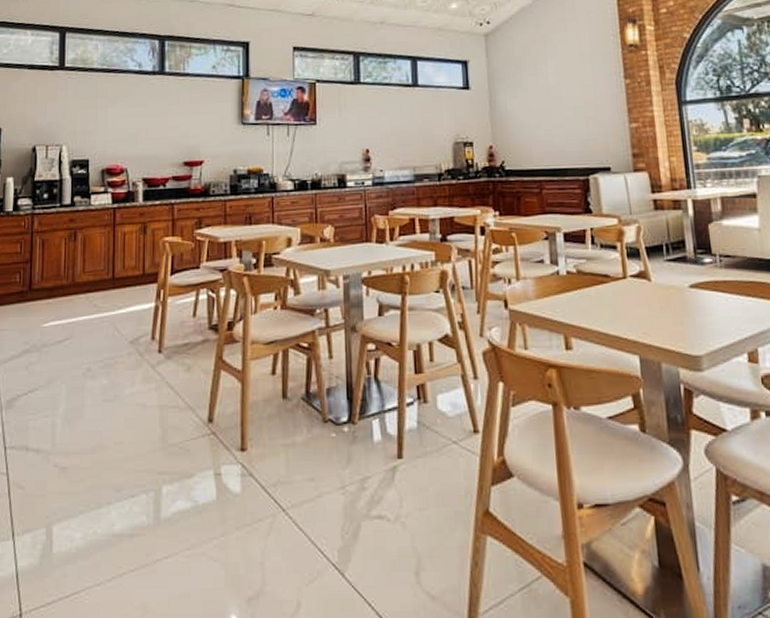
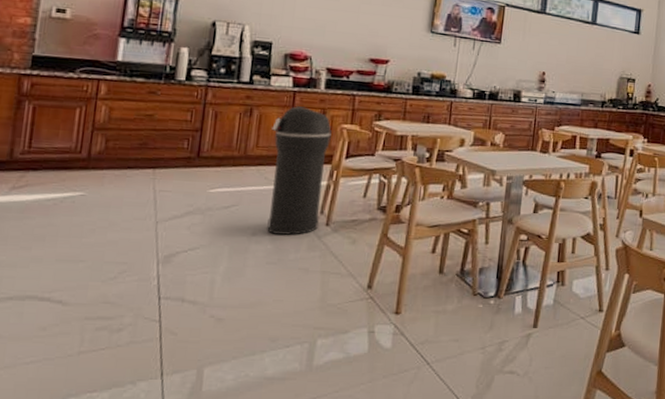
trash can: none [96,223,154,368] -> present [267,106,332,236]

